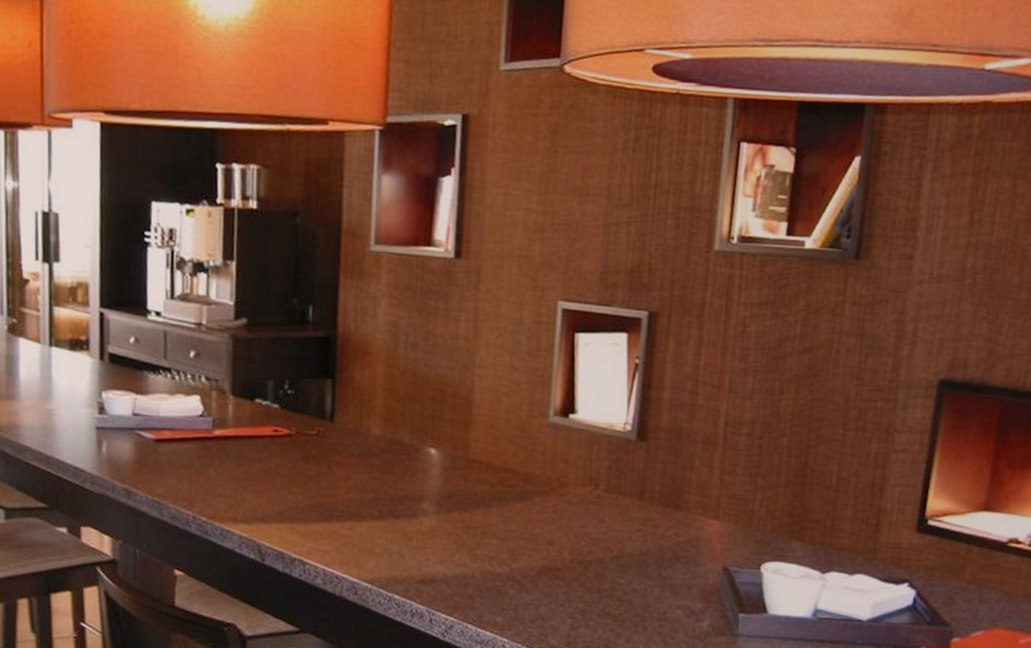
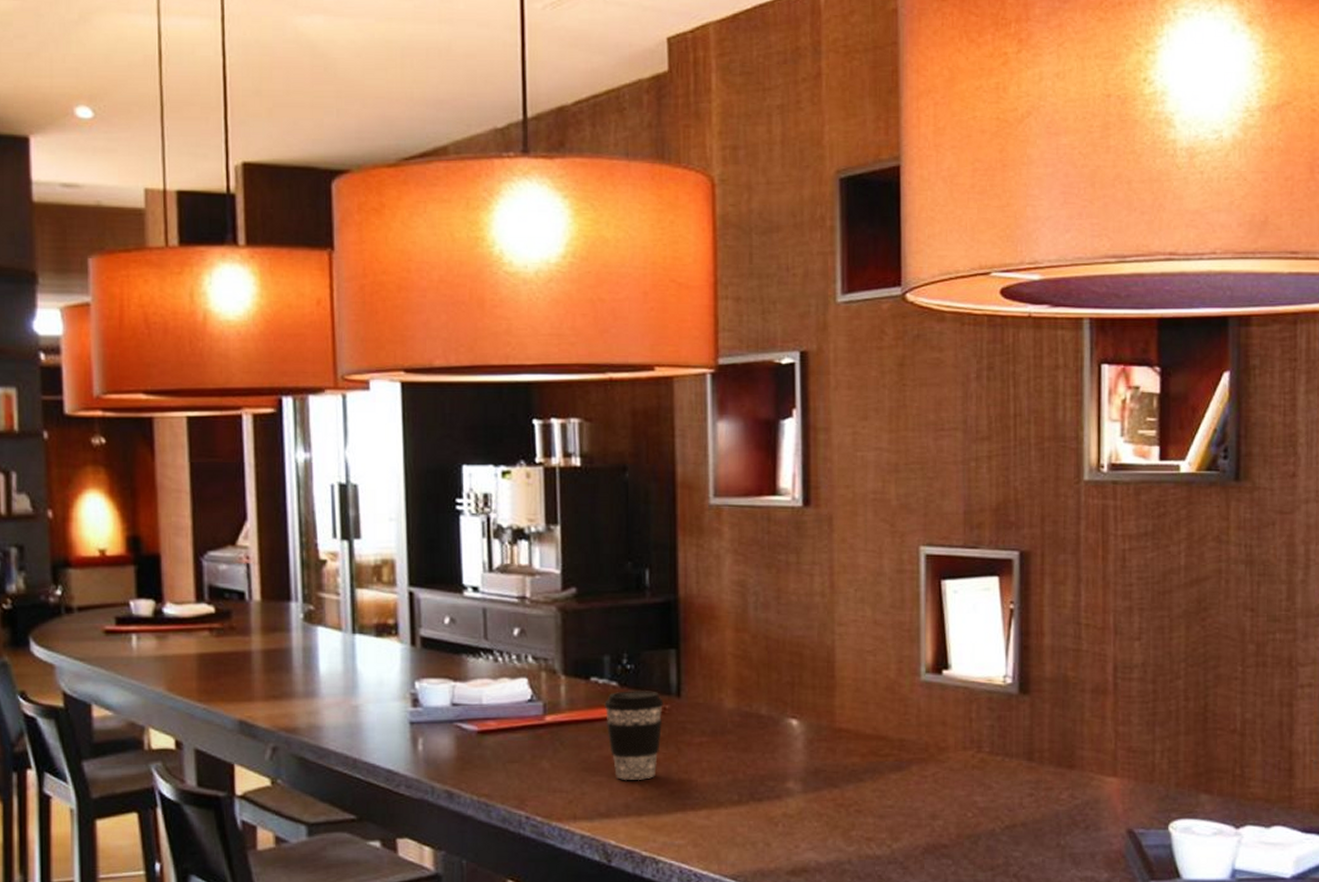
coffee cup: none [266,412,319,492] -> present [604,689,664,780]

